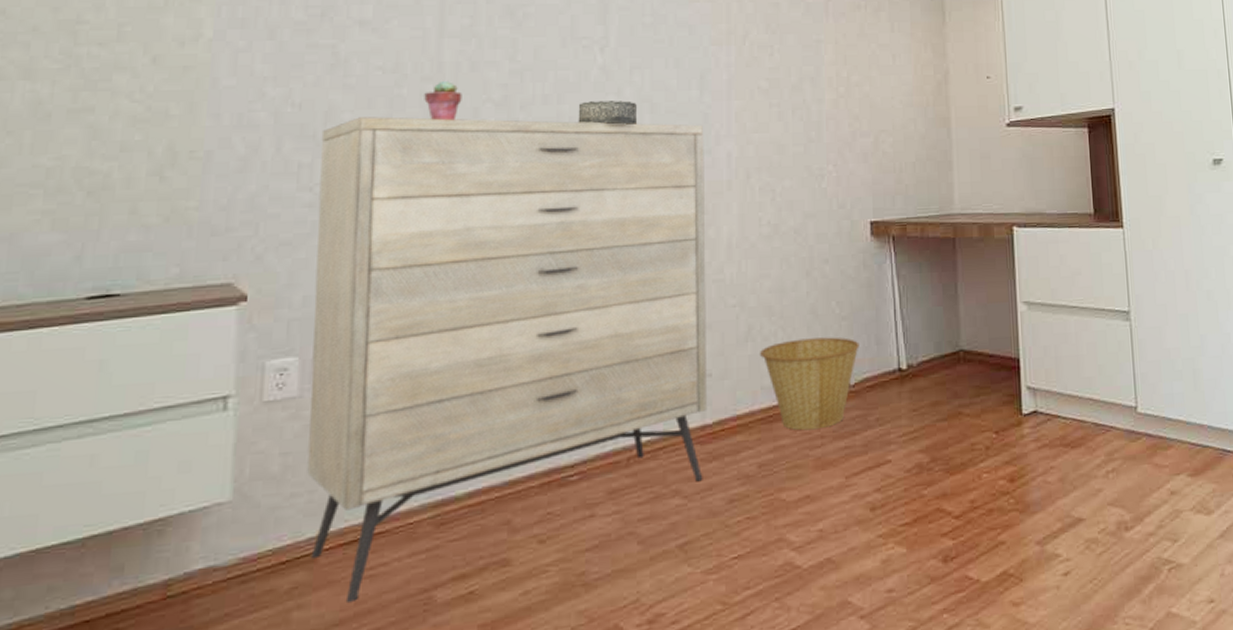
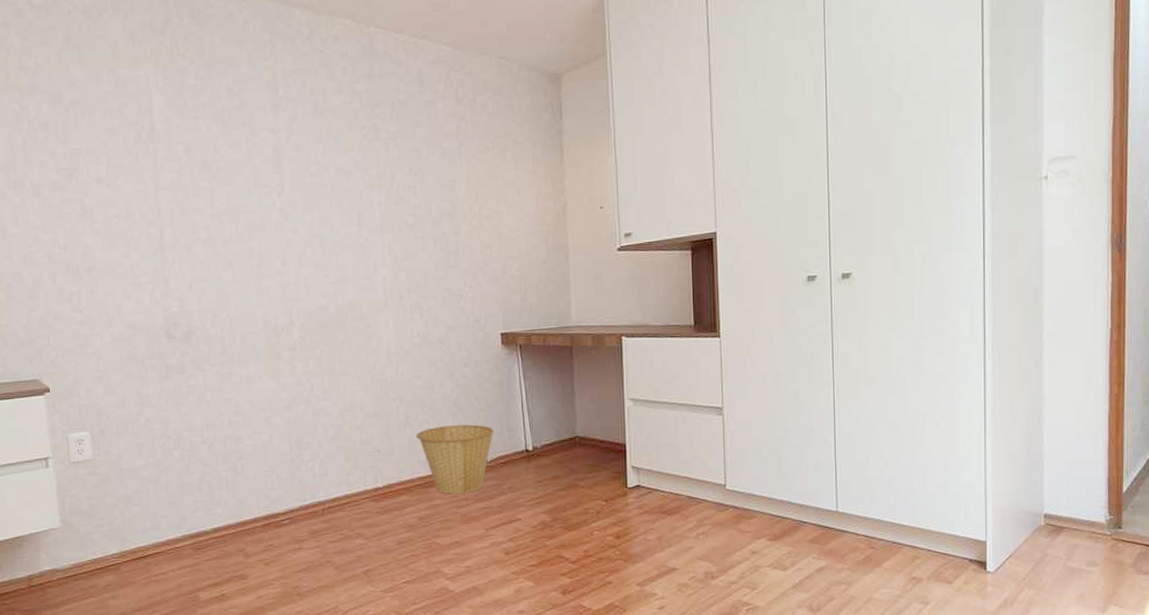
dresser: present [307,117,708,604] -> none [82,254,379,597]
potted succulent: present [424,80,462,121] -> none [150,224,178,257]
decorative box: present [578,101,638,125] -> none [265,237,312,257]

